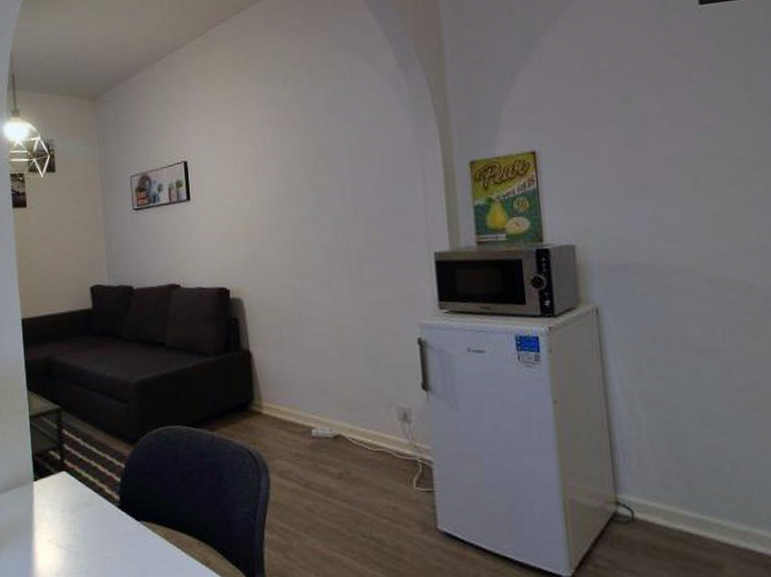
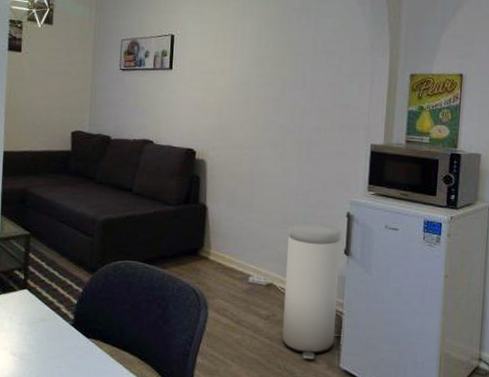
pedal bin: none [349,355,427,524] -> present [281,223,342,360]

